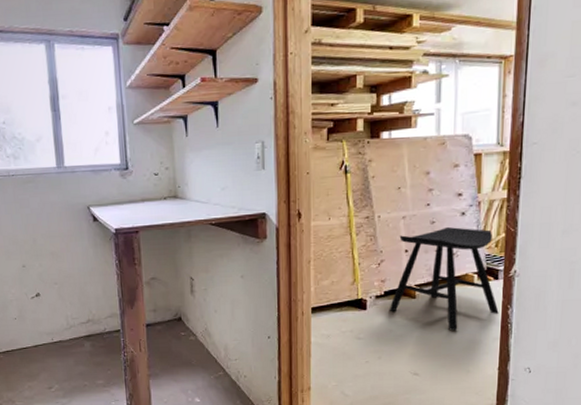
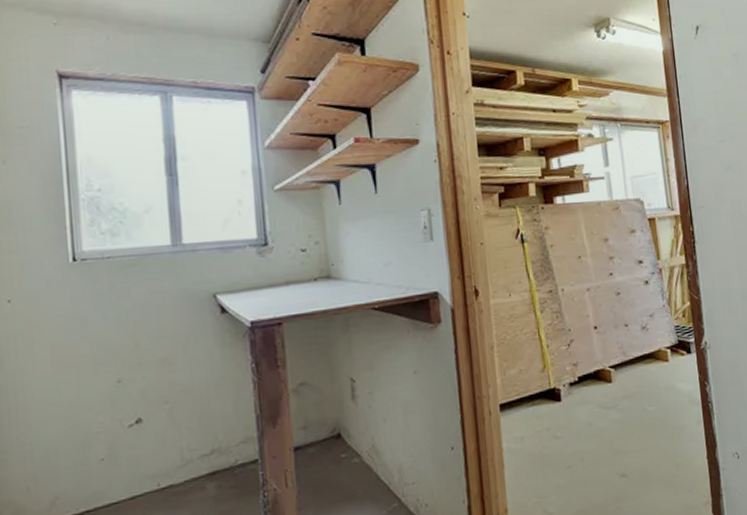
stool: present [388,227,499,331] -> none [585,297,698,417]

